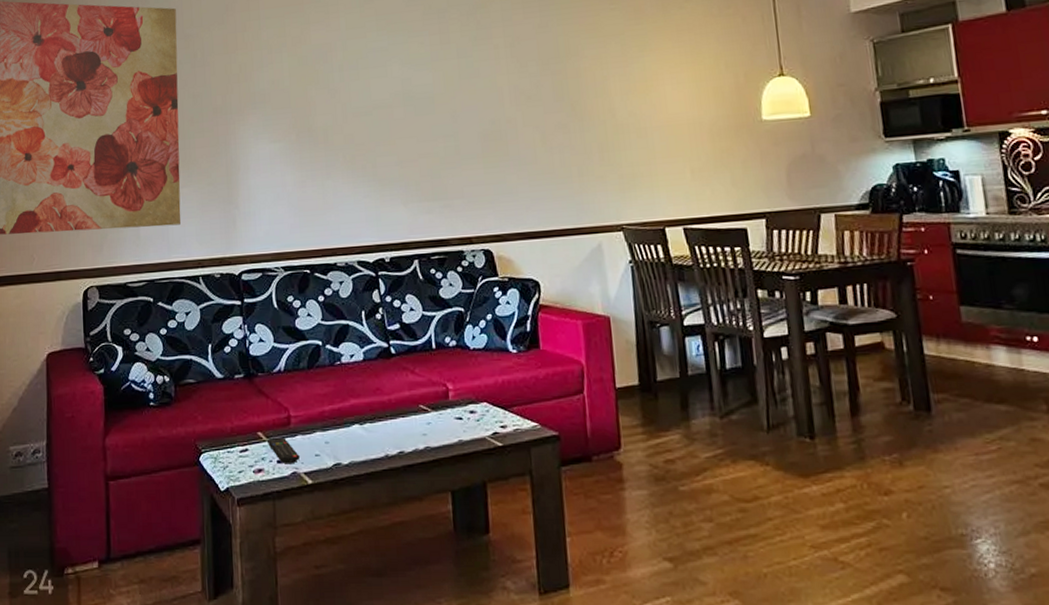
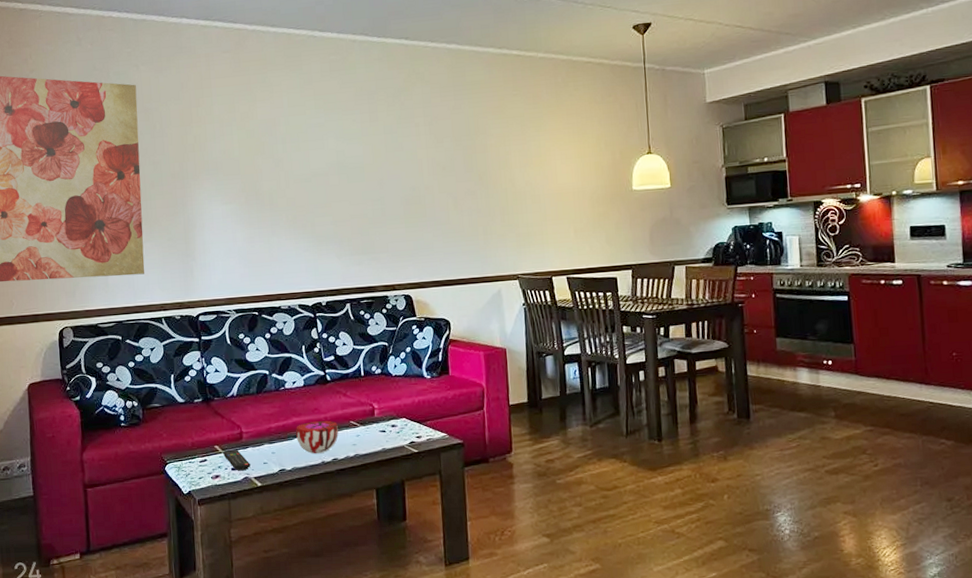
decorative bowl: none [354,404,405,446] -> present [296,421,339,454]

